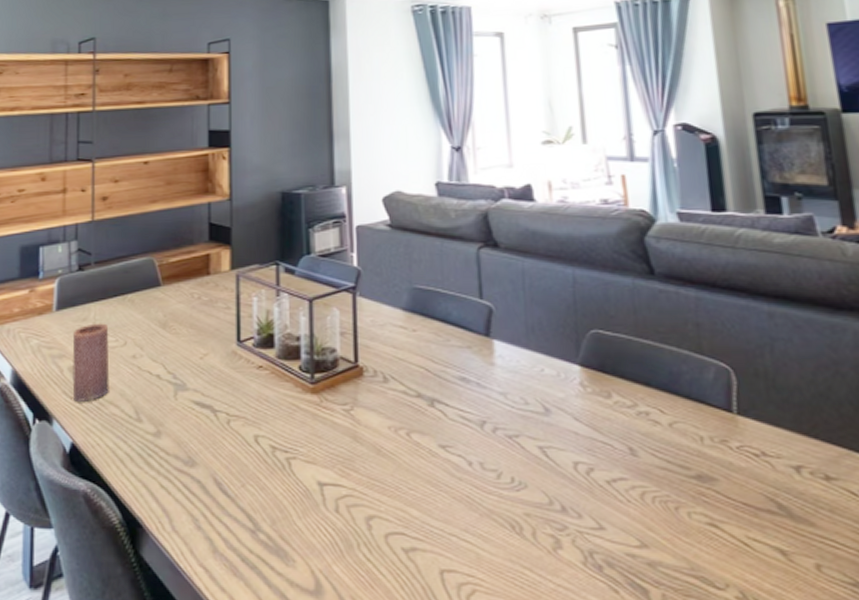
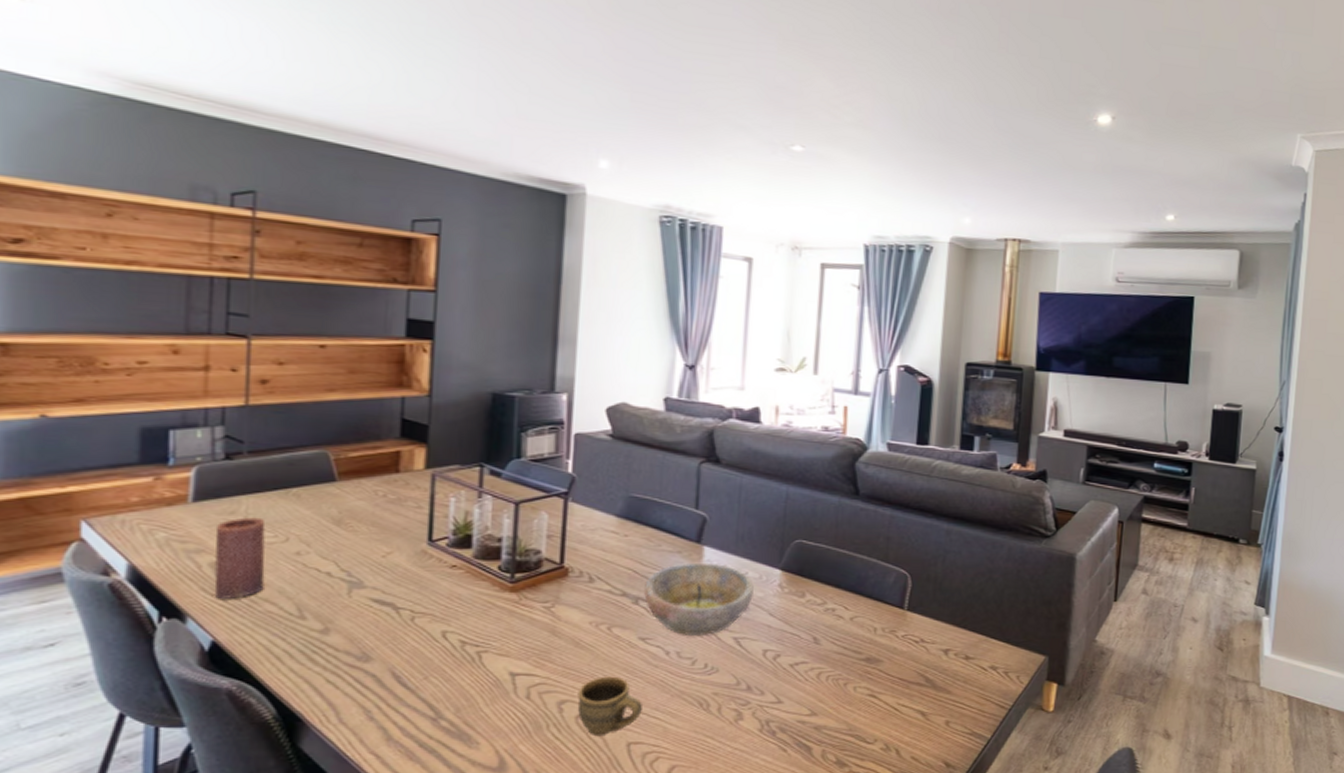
cup: none [384,489,451,559] -> present [577,676,642,735]
bowl: none [437,358,553,443] -> present [643,562,754,635]

